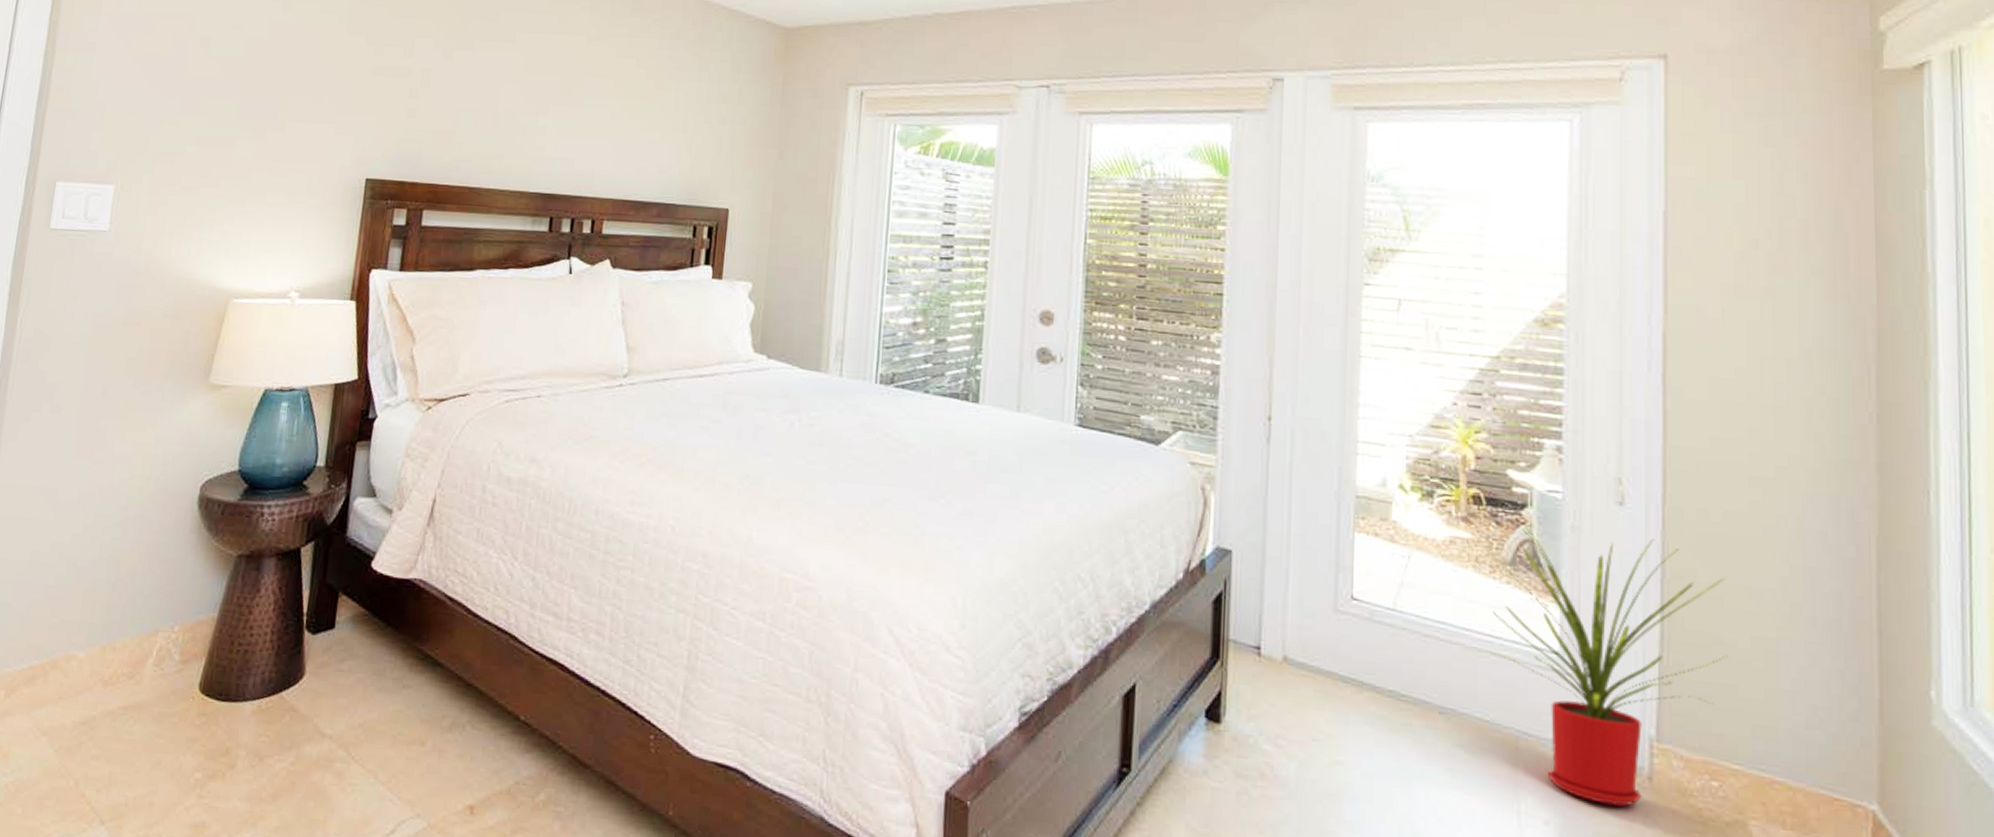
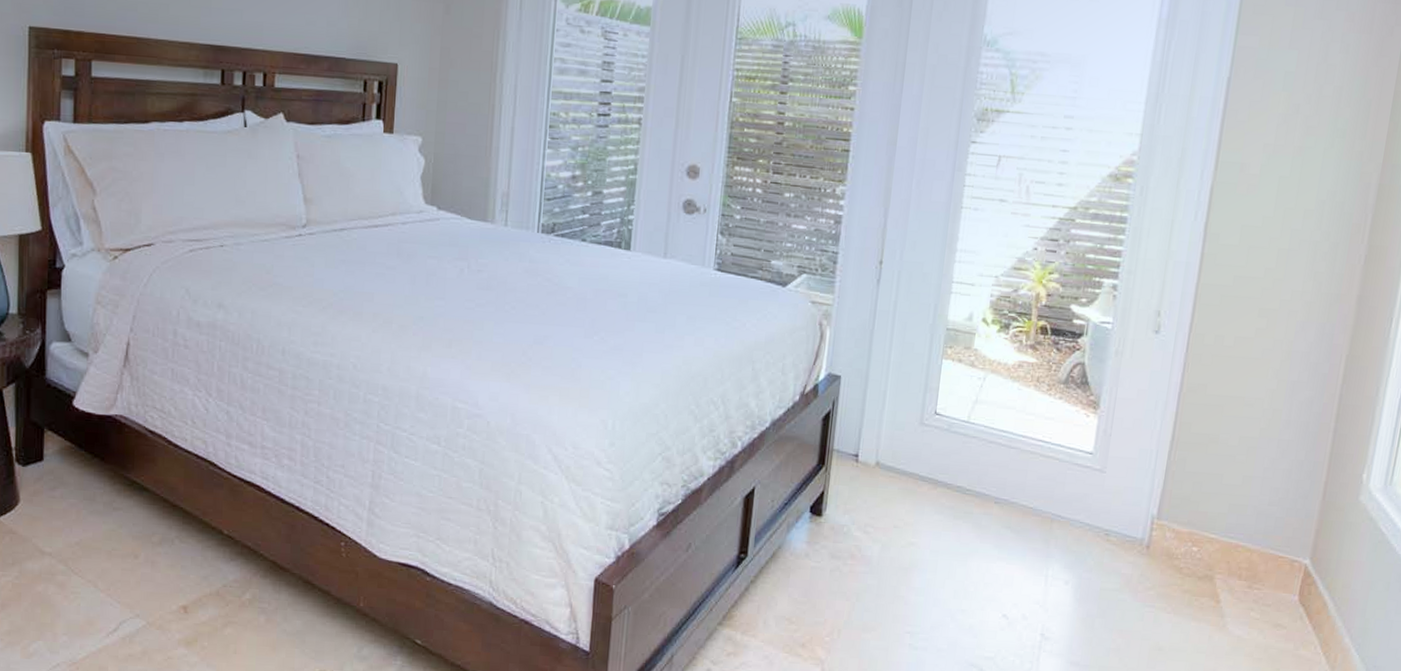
house plant: present [1485,525,1729,807] -> none [1036,351,1229,568]

